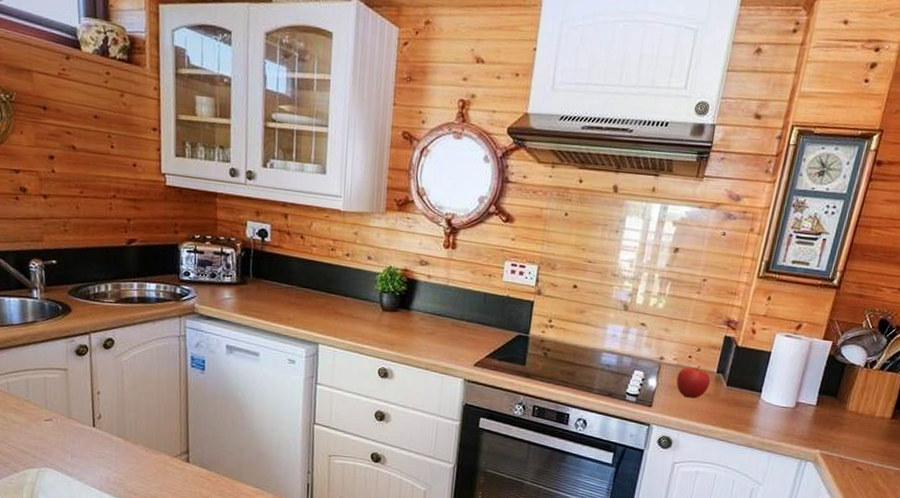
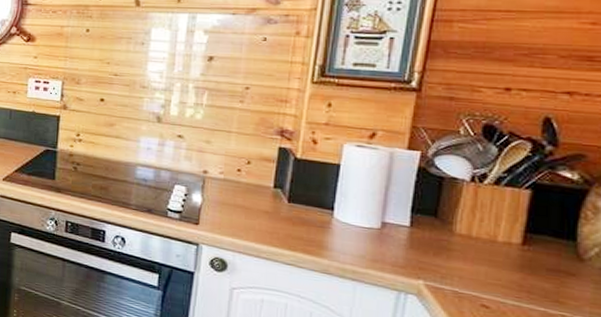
fruit: present [676,366,711,399] -> none [225,180,267,216]

